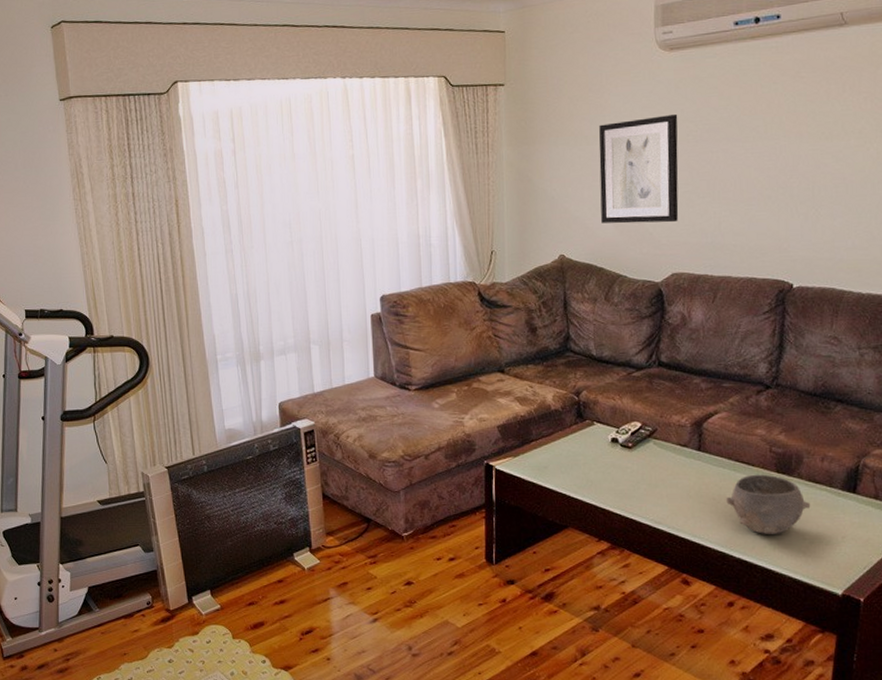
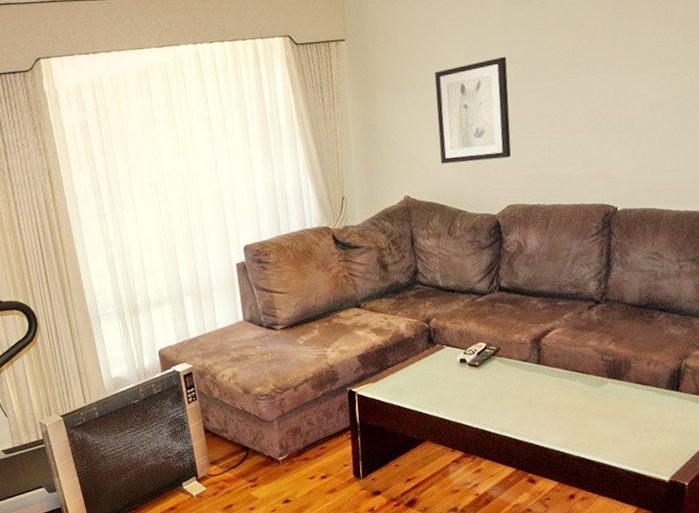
bowl: present [726,474,811,535] -> none [564,380,640,434]

